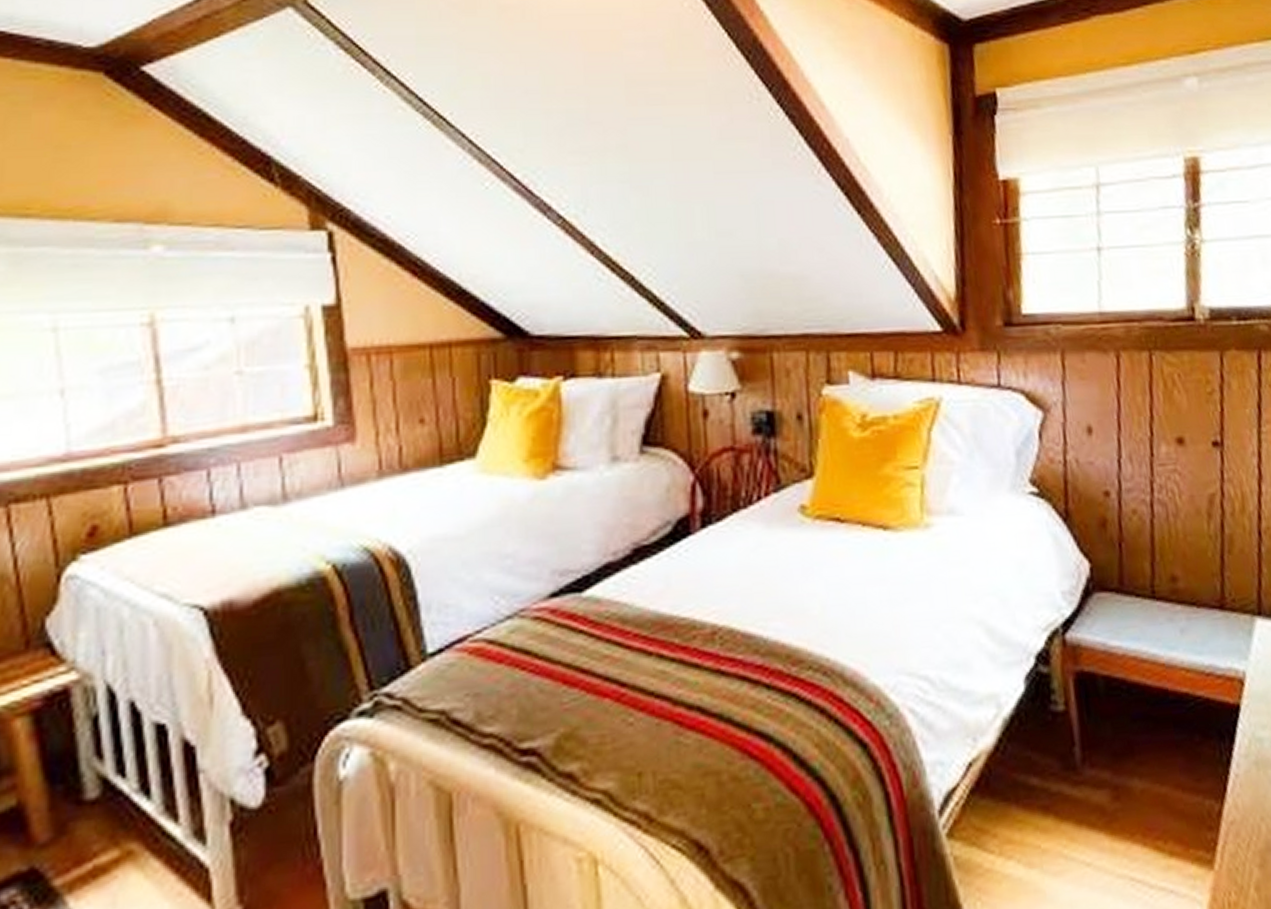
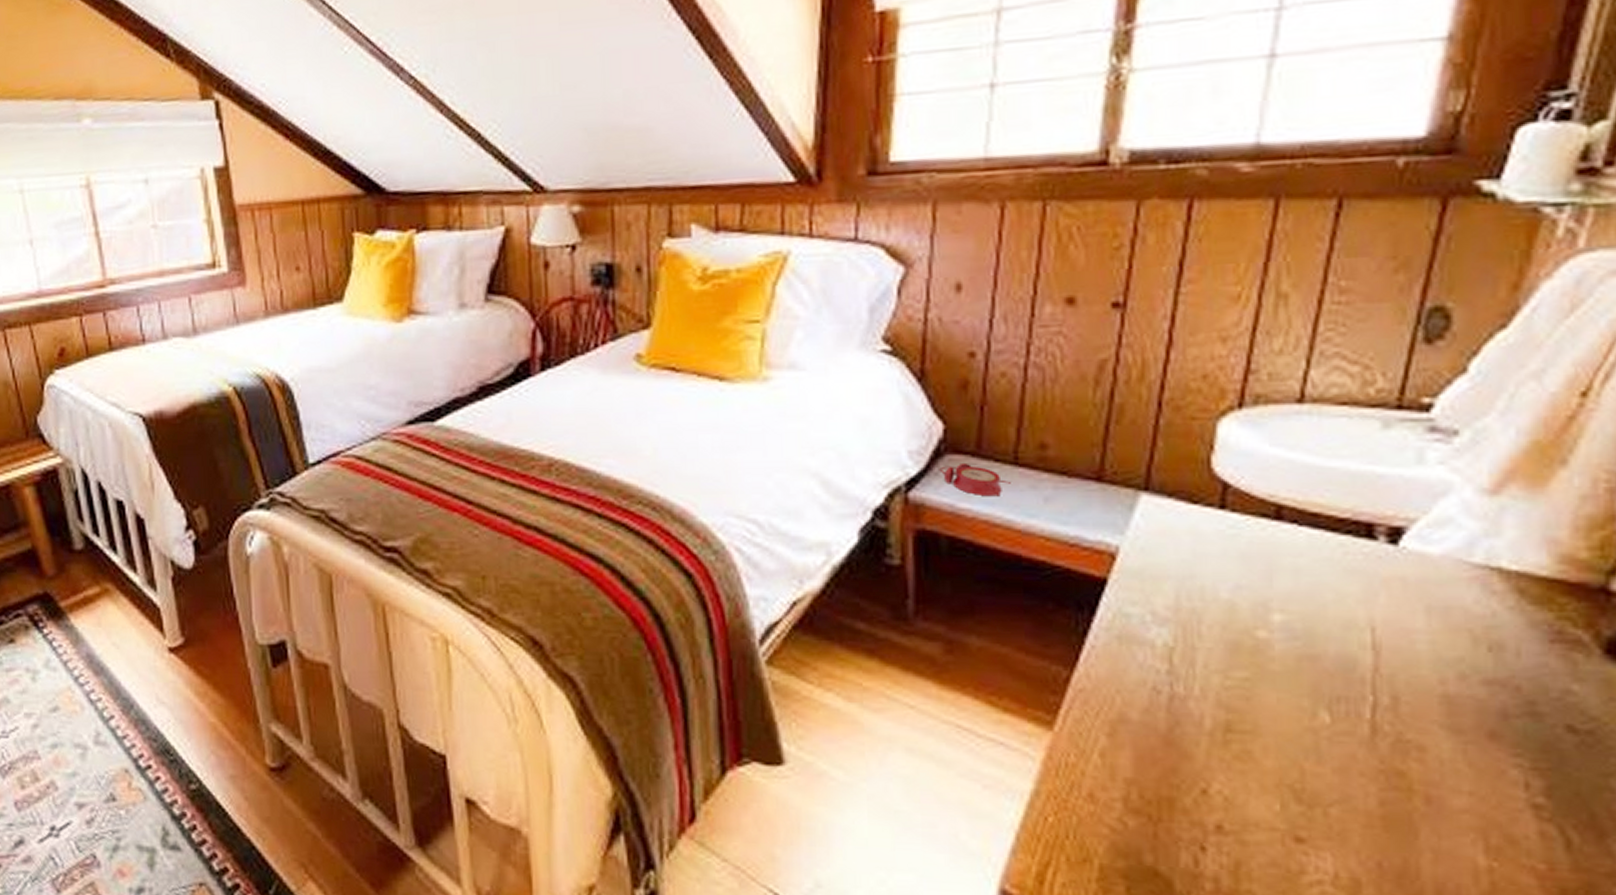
alarm clock: none [1090,599,1151,633] -> present [939,462,1011,497]

